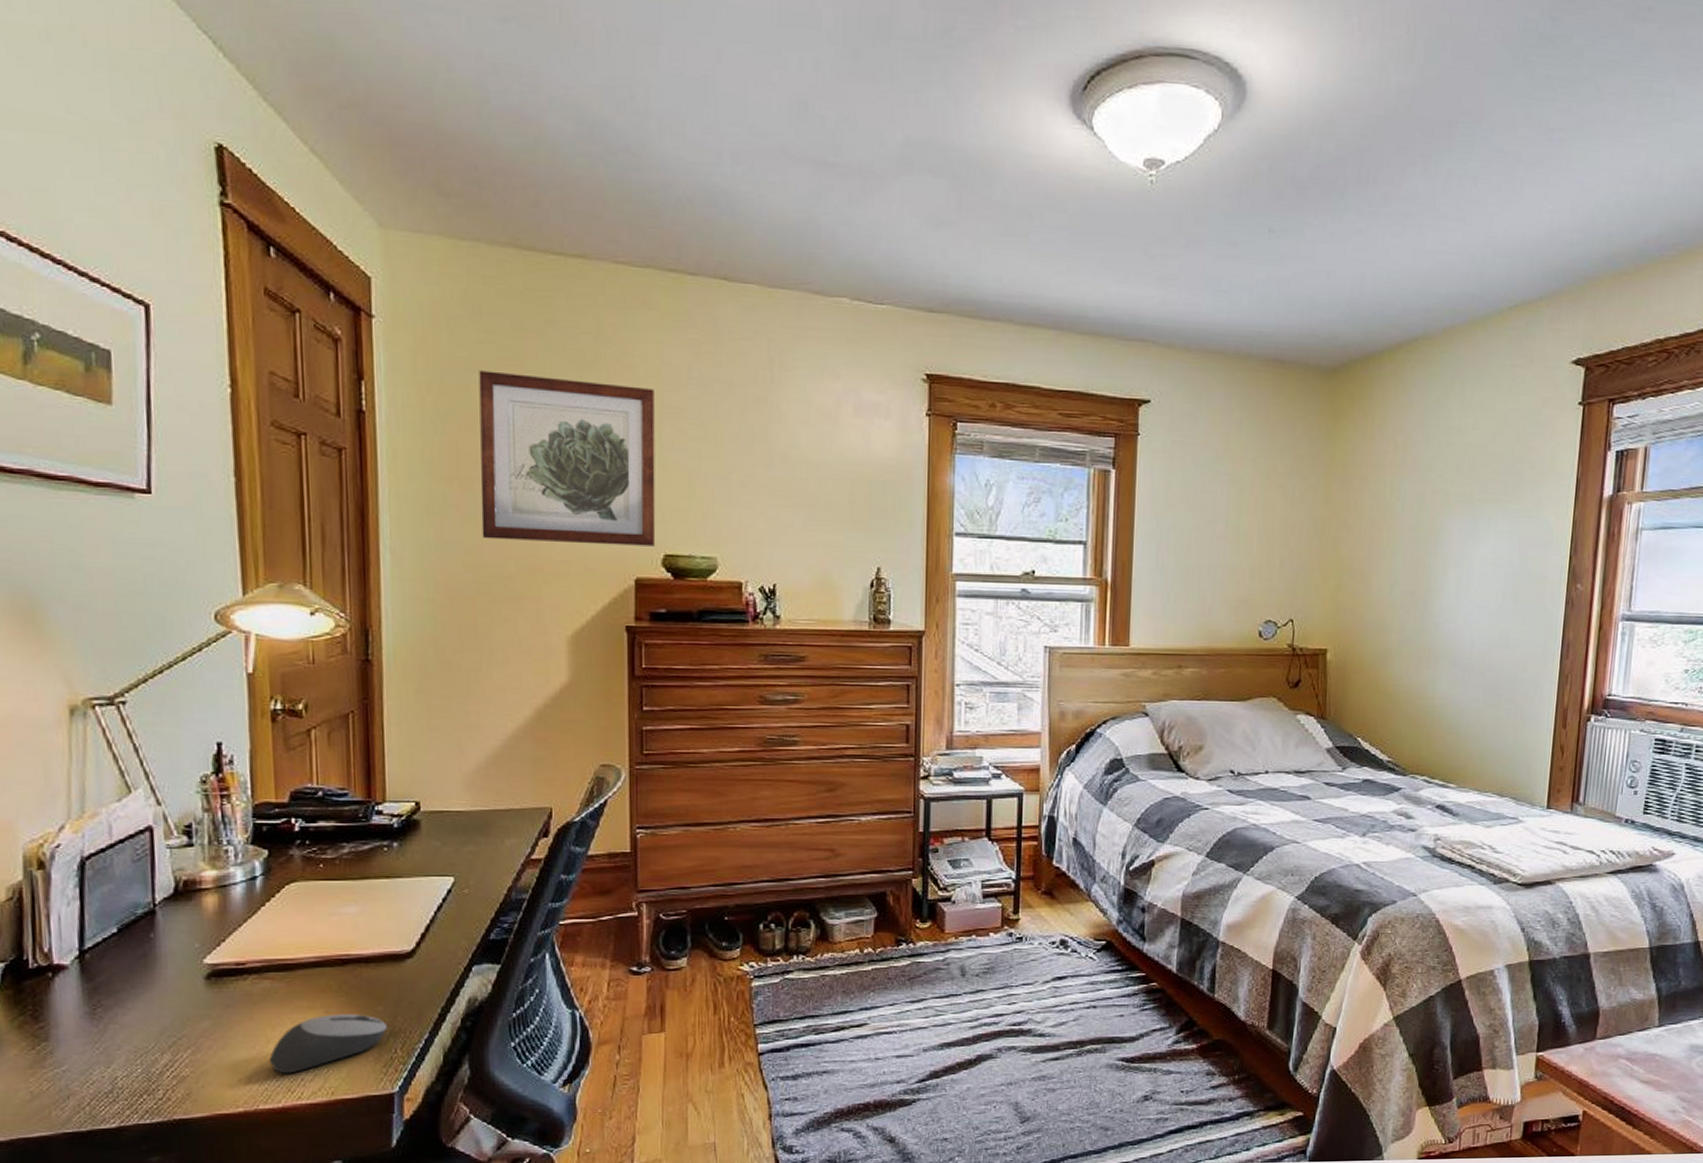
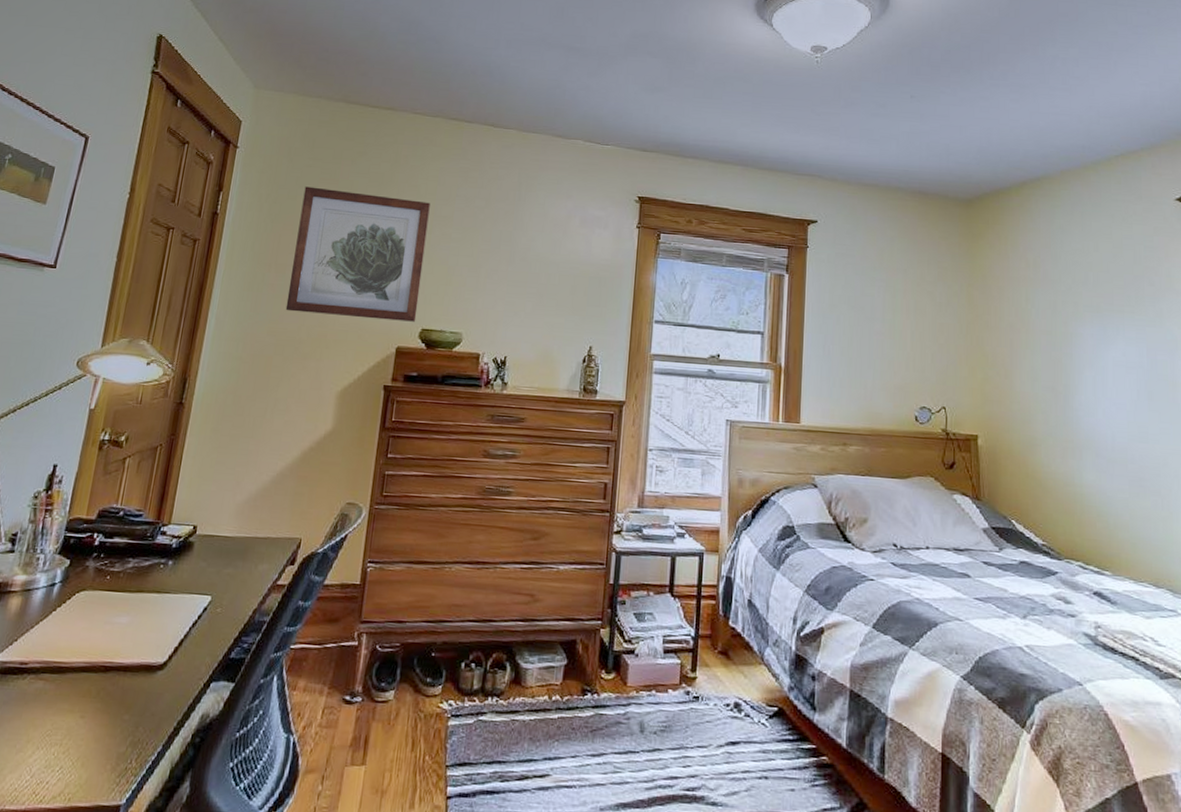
computer mouse: present [269,1014,388,1074] -> none [24,719,130,776]

